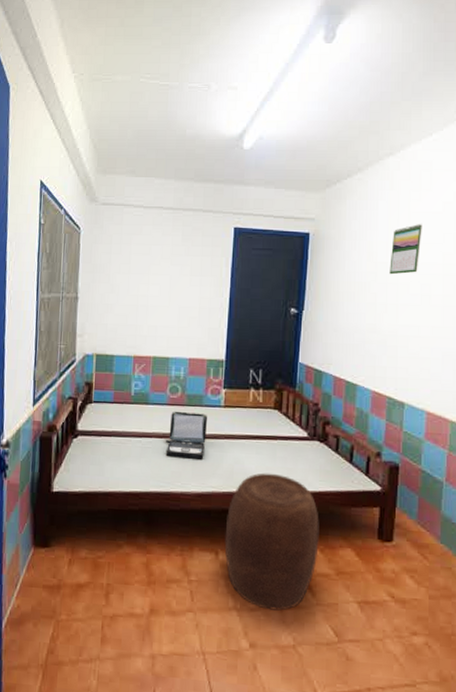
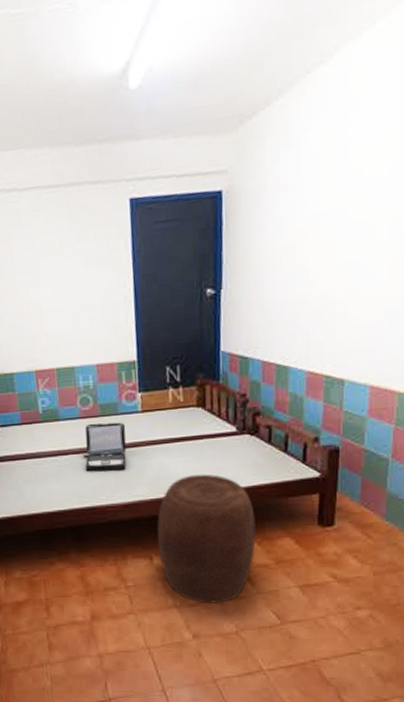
calendar: present [389,224,422,275] -> none [323,155,364,229]

